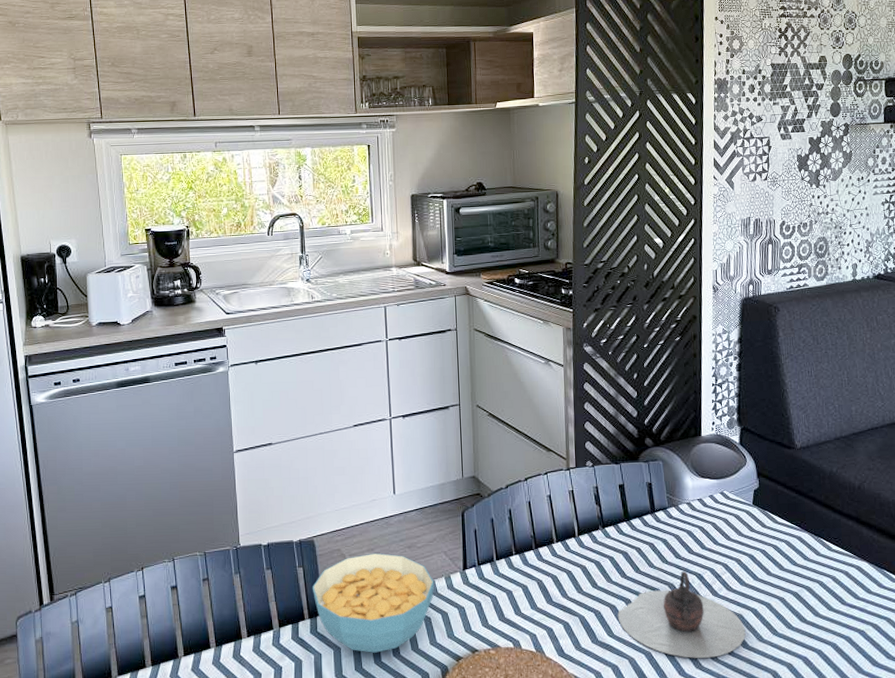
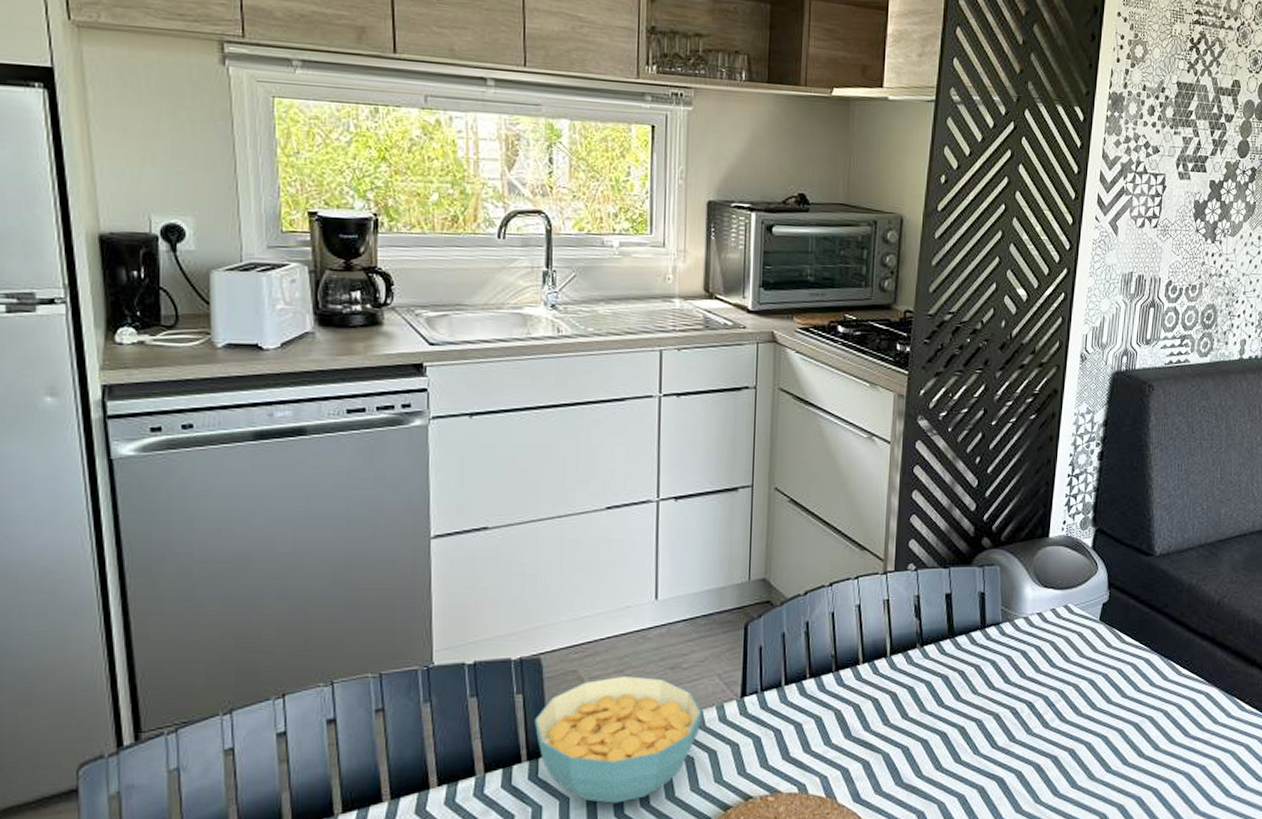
teapot: present [617,571,746,658] -> none [929,699,1076,801]

